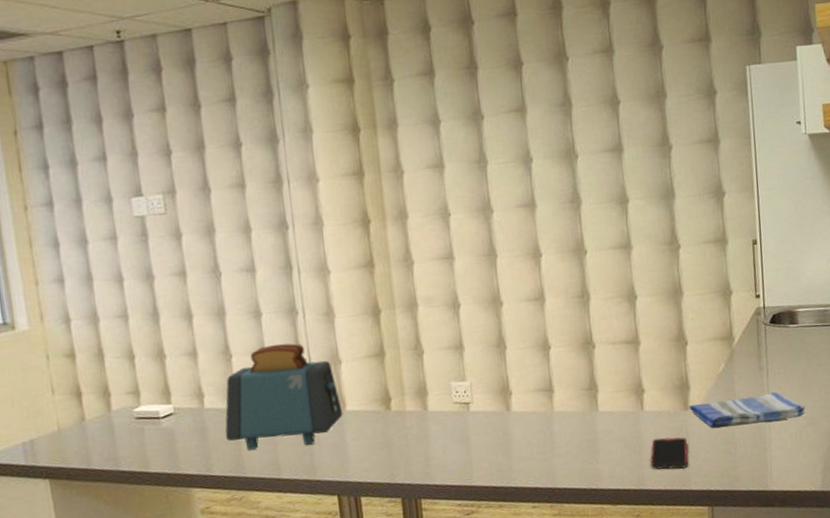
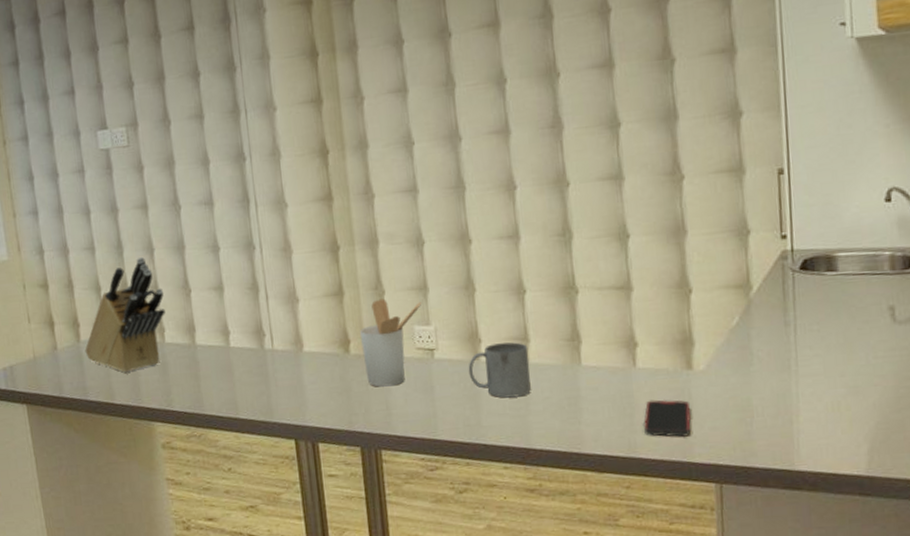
knife block: none [116,323,205,441] -> present [85,256,165,373]
toaster: present [225,343,343,450] -> none [184,279,301,387]
utensil holder: none [400,358,459,441] -> present [359,298,422,387]
mug: none [500,393,556,444] -> present [468,342,531,398]
dish towel: present [689,392,806,428] -> none [693,353,847,392]

